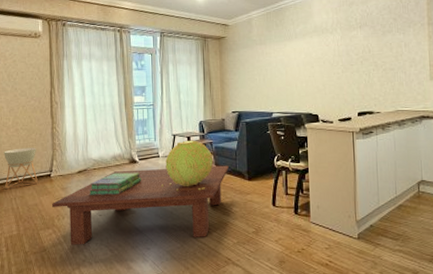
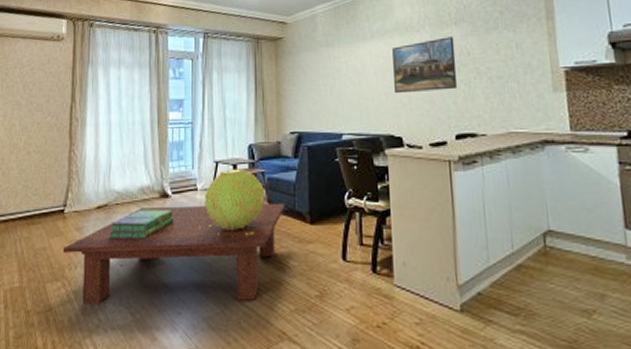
planter: present [4,147,38,189] -> none [10,175,49,227]
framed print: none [312,37,361,82] -> present [392,36,458,94]

